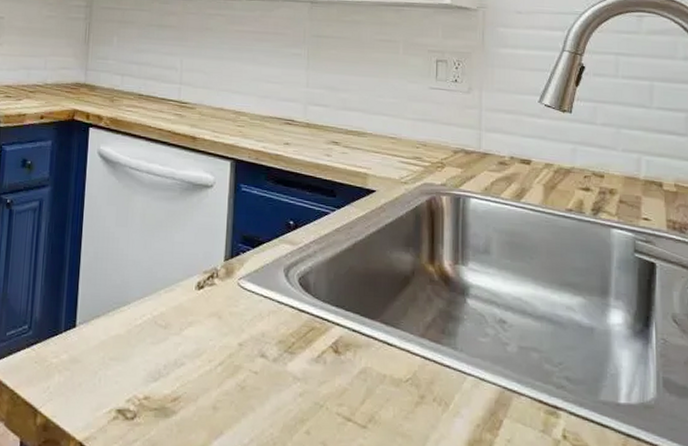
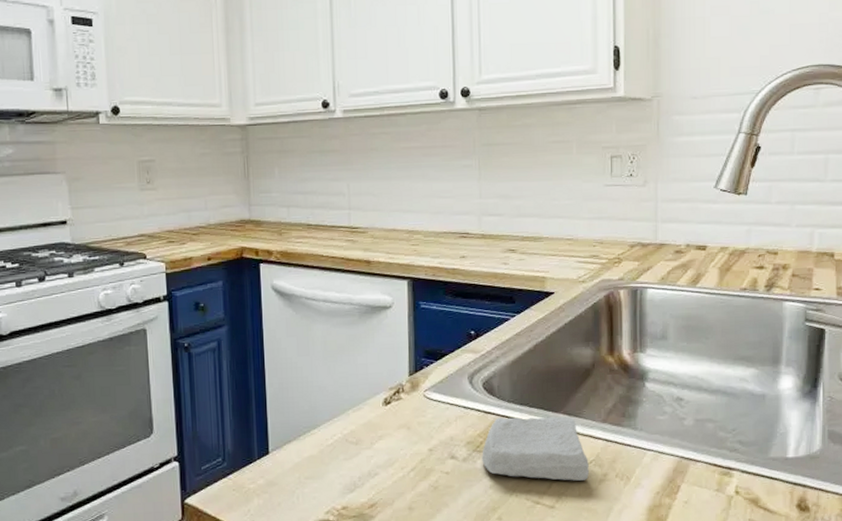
soap bar: none [293,317,406,401] -> present [482,416,590,481]

